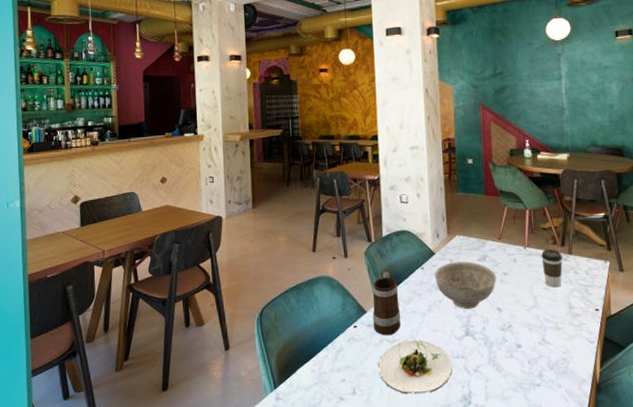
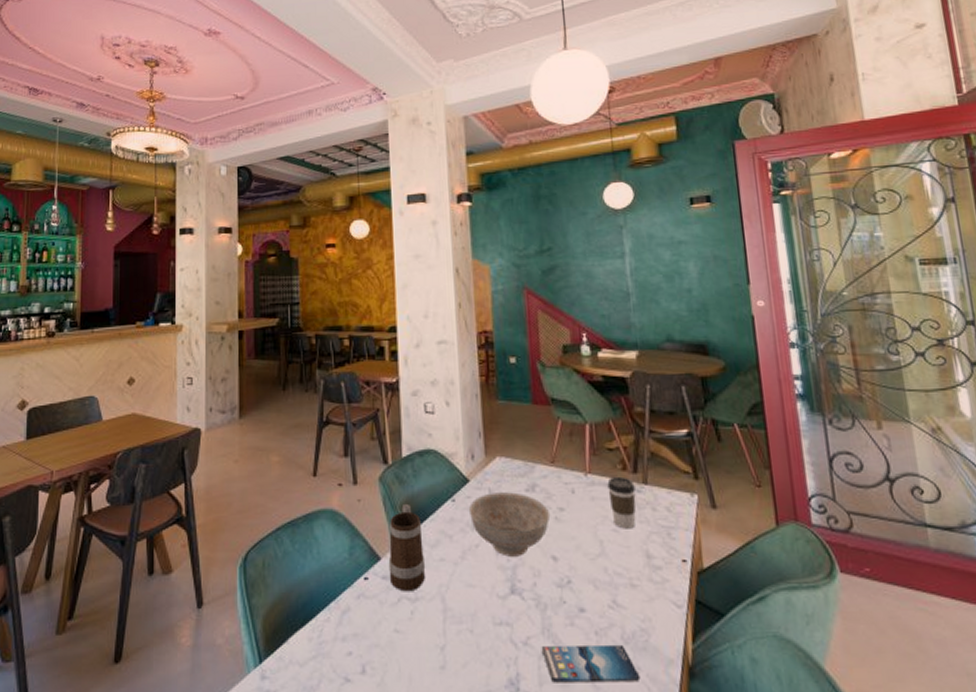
salad plate: present [378,339,452,394] -> none [396,598,494,675]
smartphone: none [487,369,561,398] -> present [541,644,641,683]

